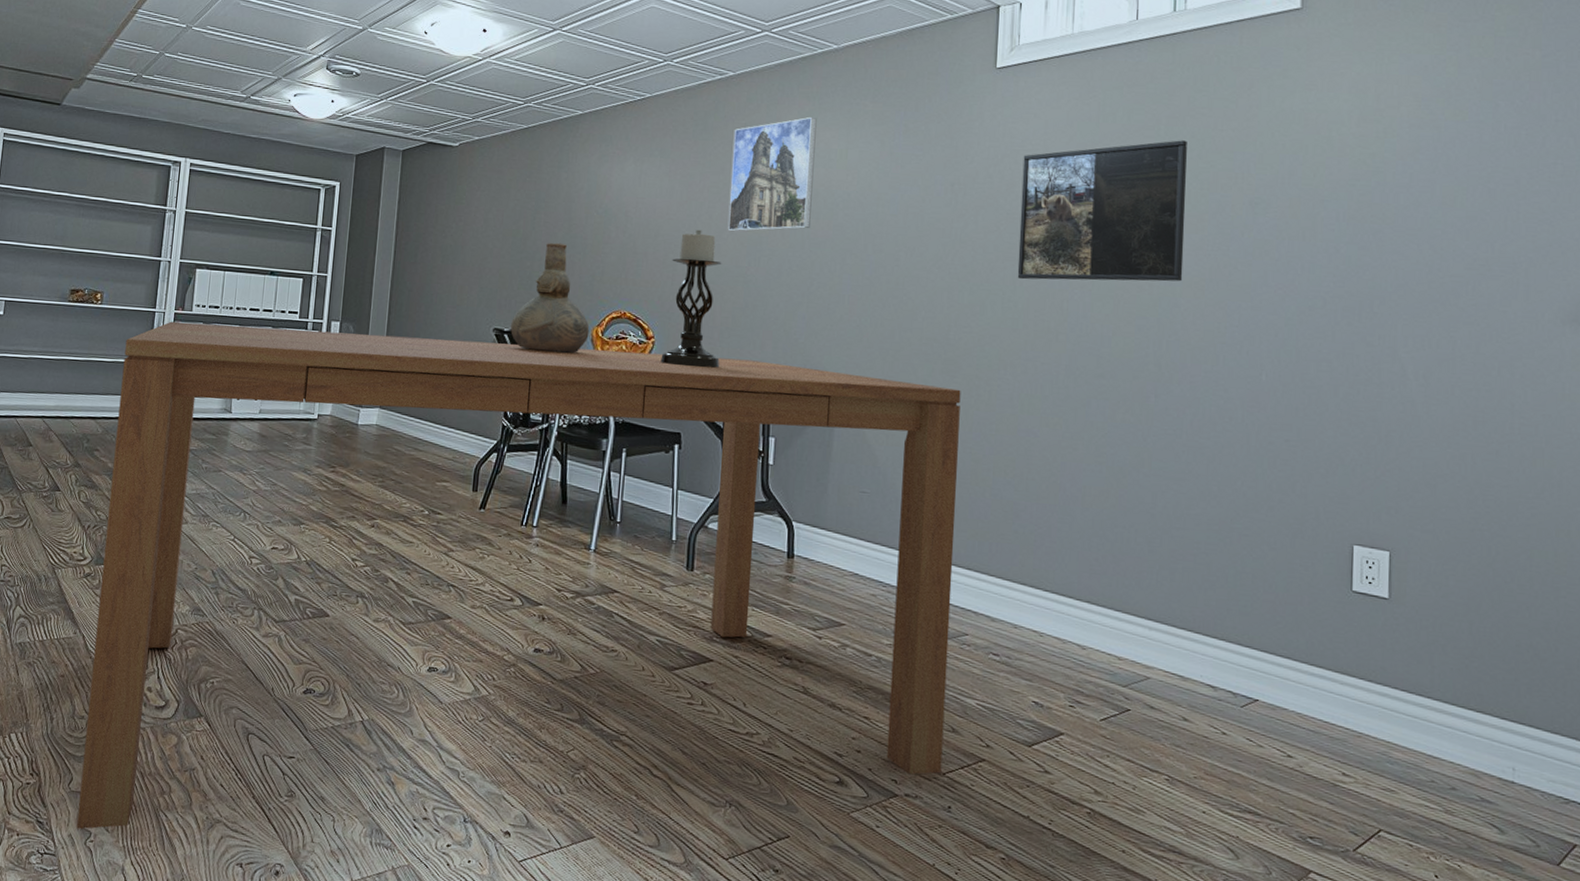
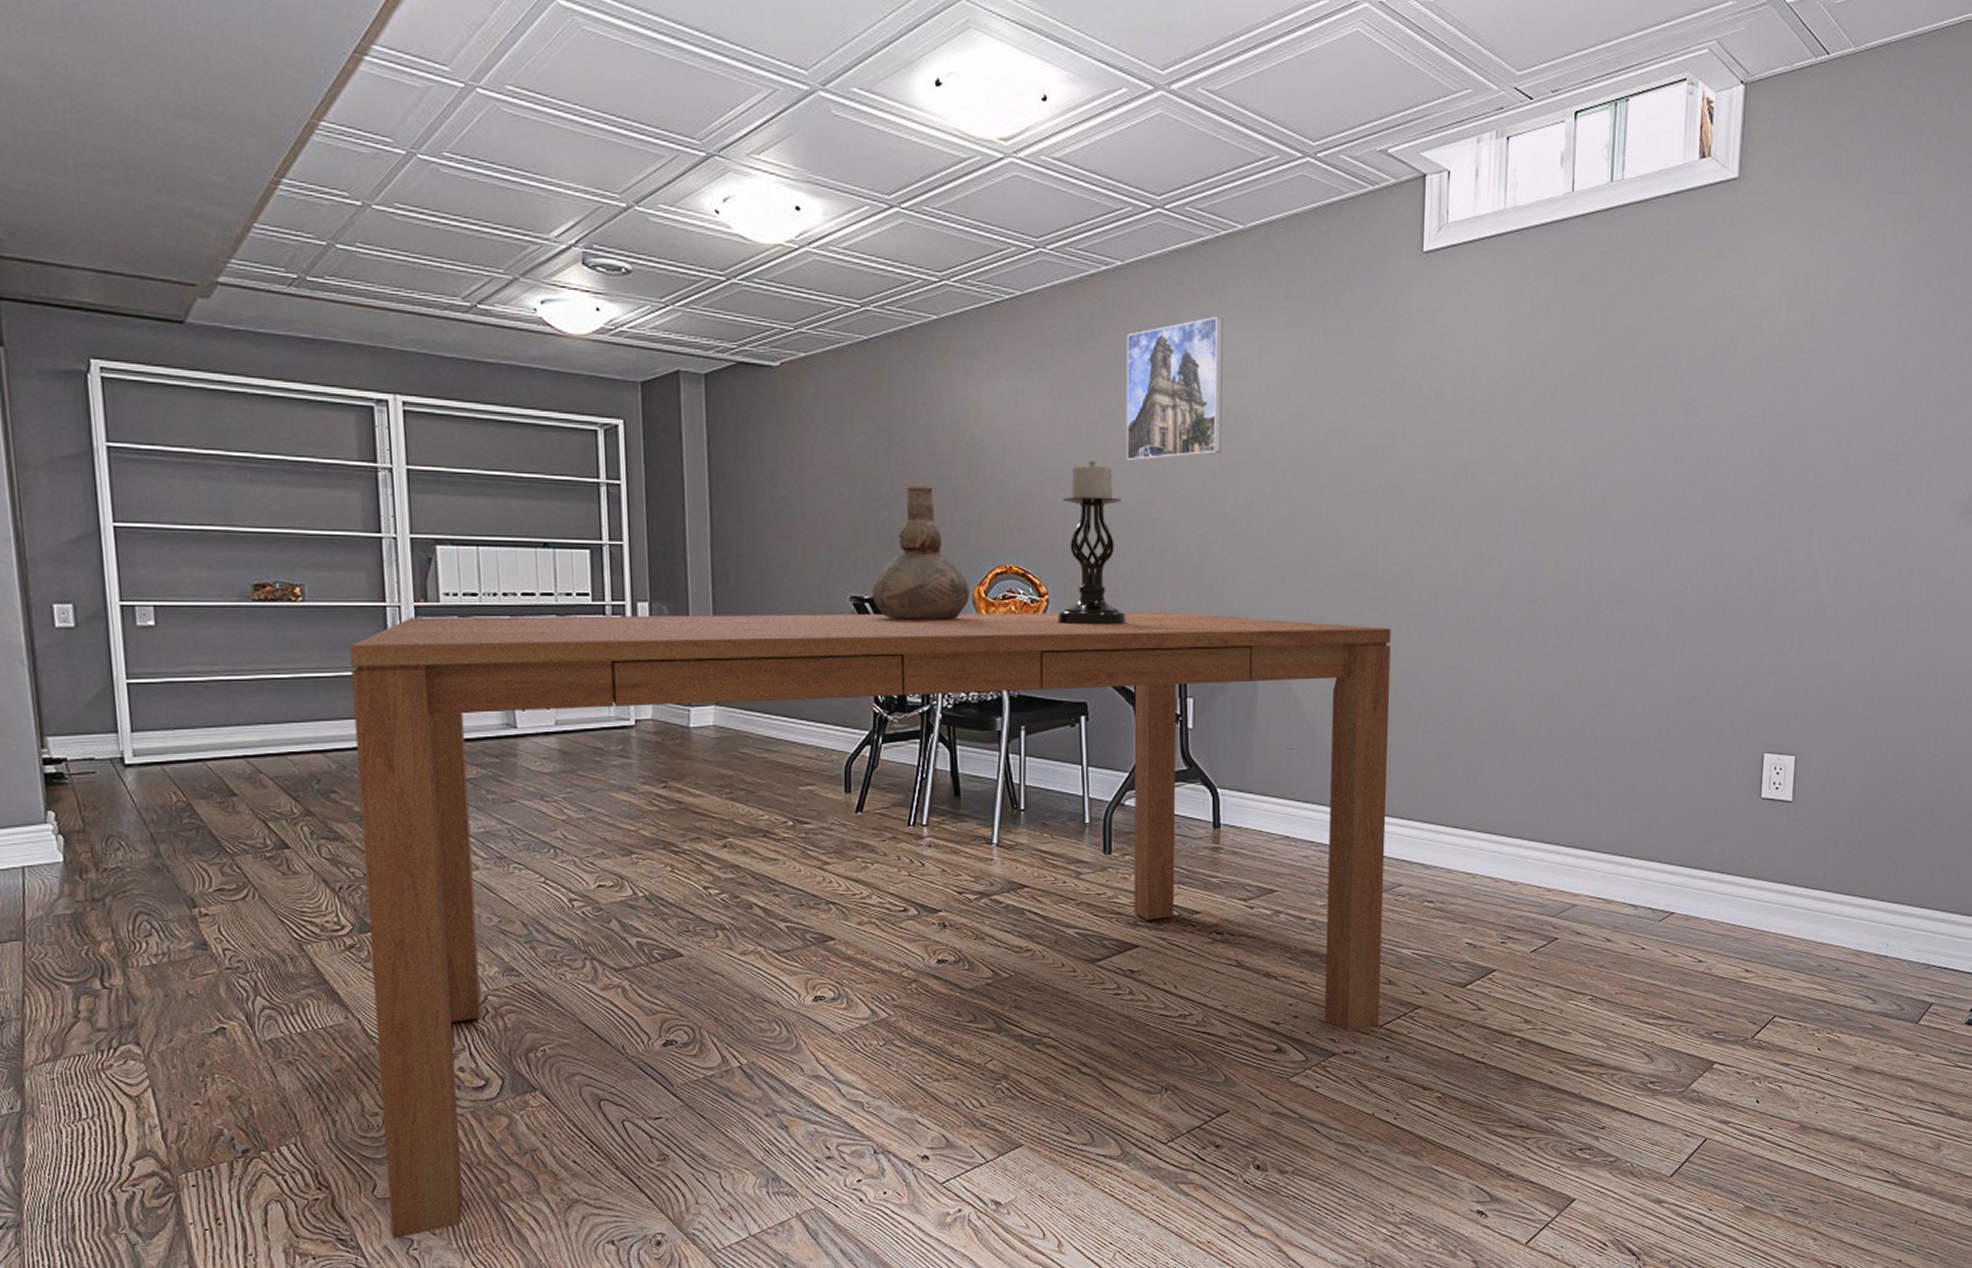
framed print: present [1017,140,1187,282] -> none [1447,334,1622,501]

